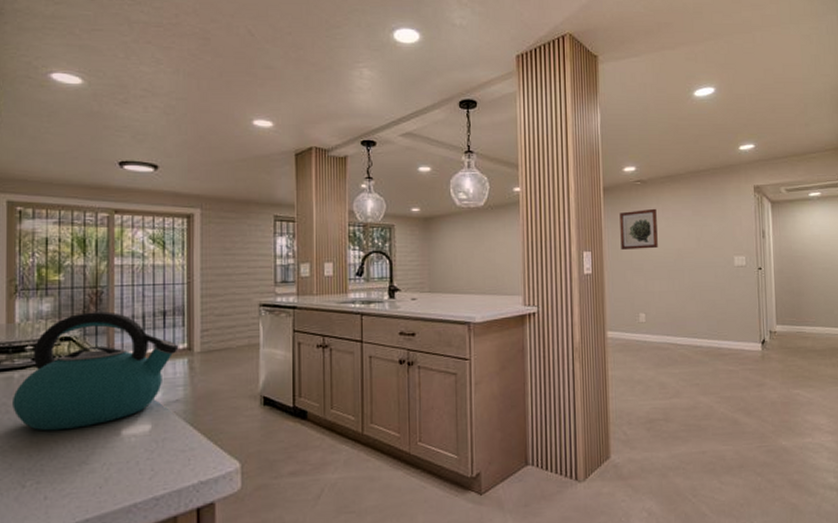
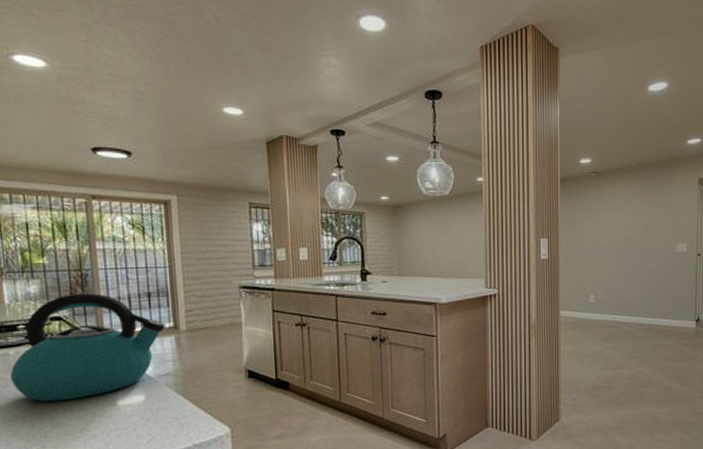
wall art: present [619,208,658,250] -> none [575,198,609,237]

